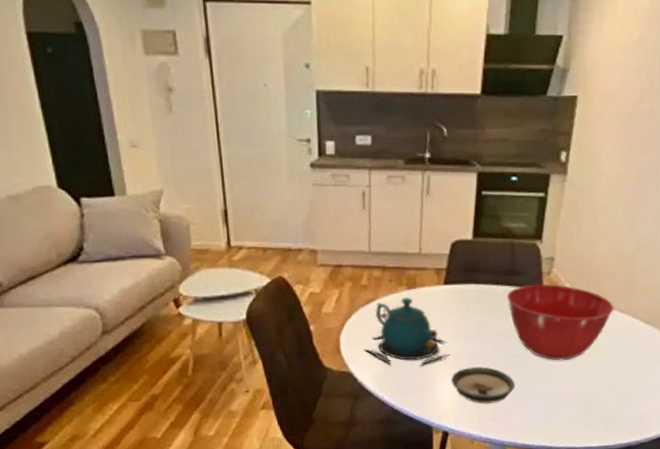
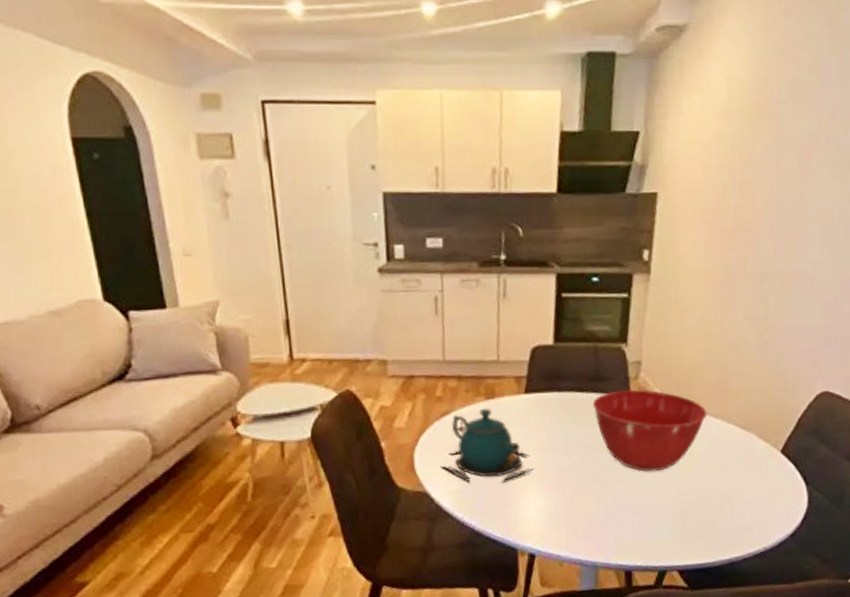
saucer: present [451,367,515,404] -> none [536,481,605,522]

